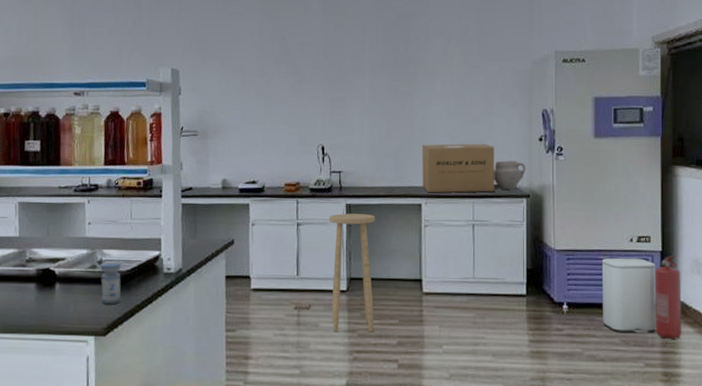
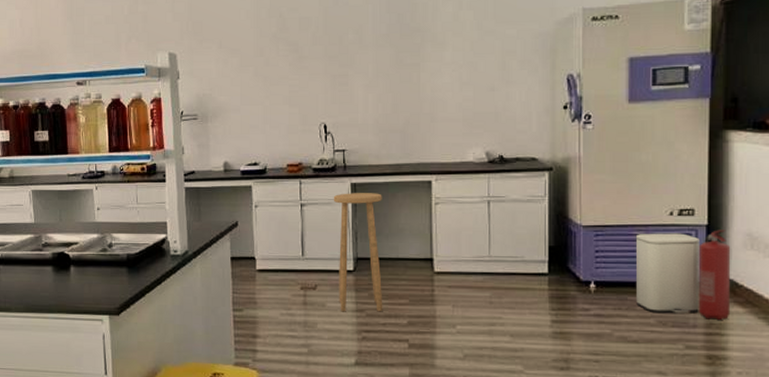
medicine: present [100,262,121,305] -> none [110,245,132,286]
box: present [421,143,494,193] -> none [431,114,512,169]
jug: present [493,160,526,190] -> none [511,132,548,163]

